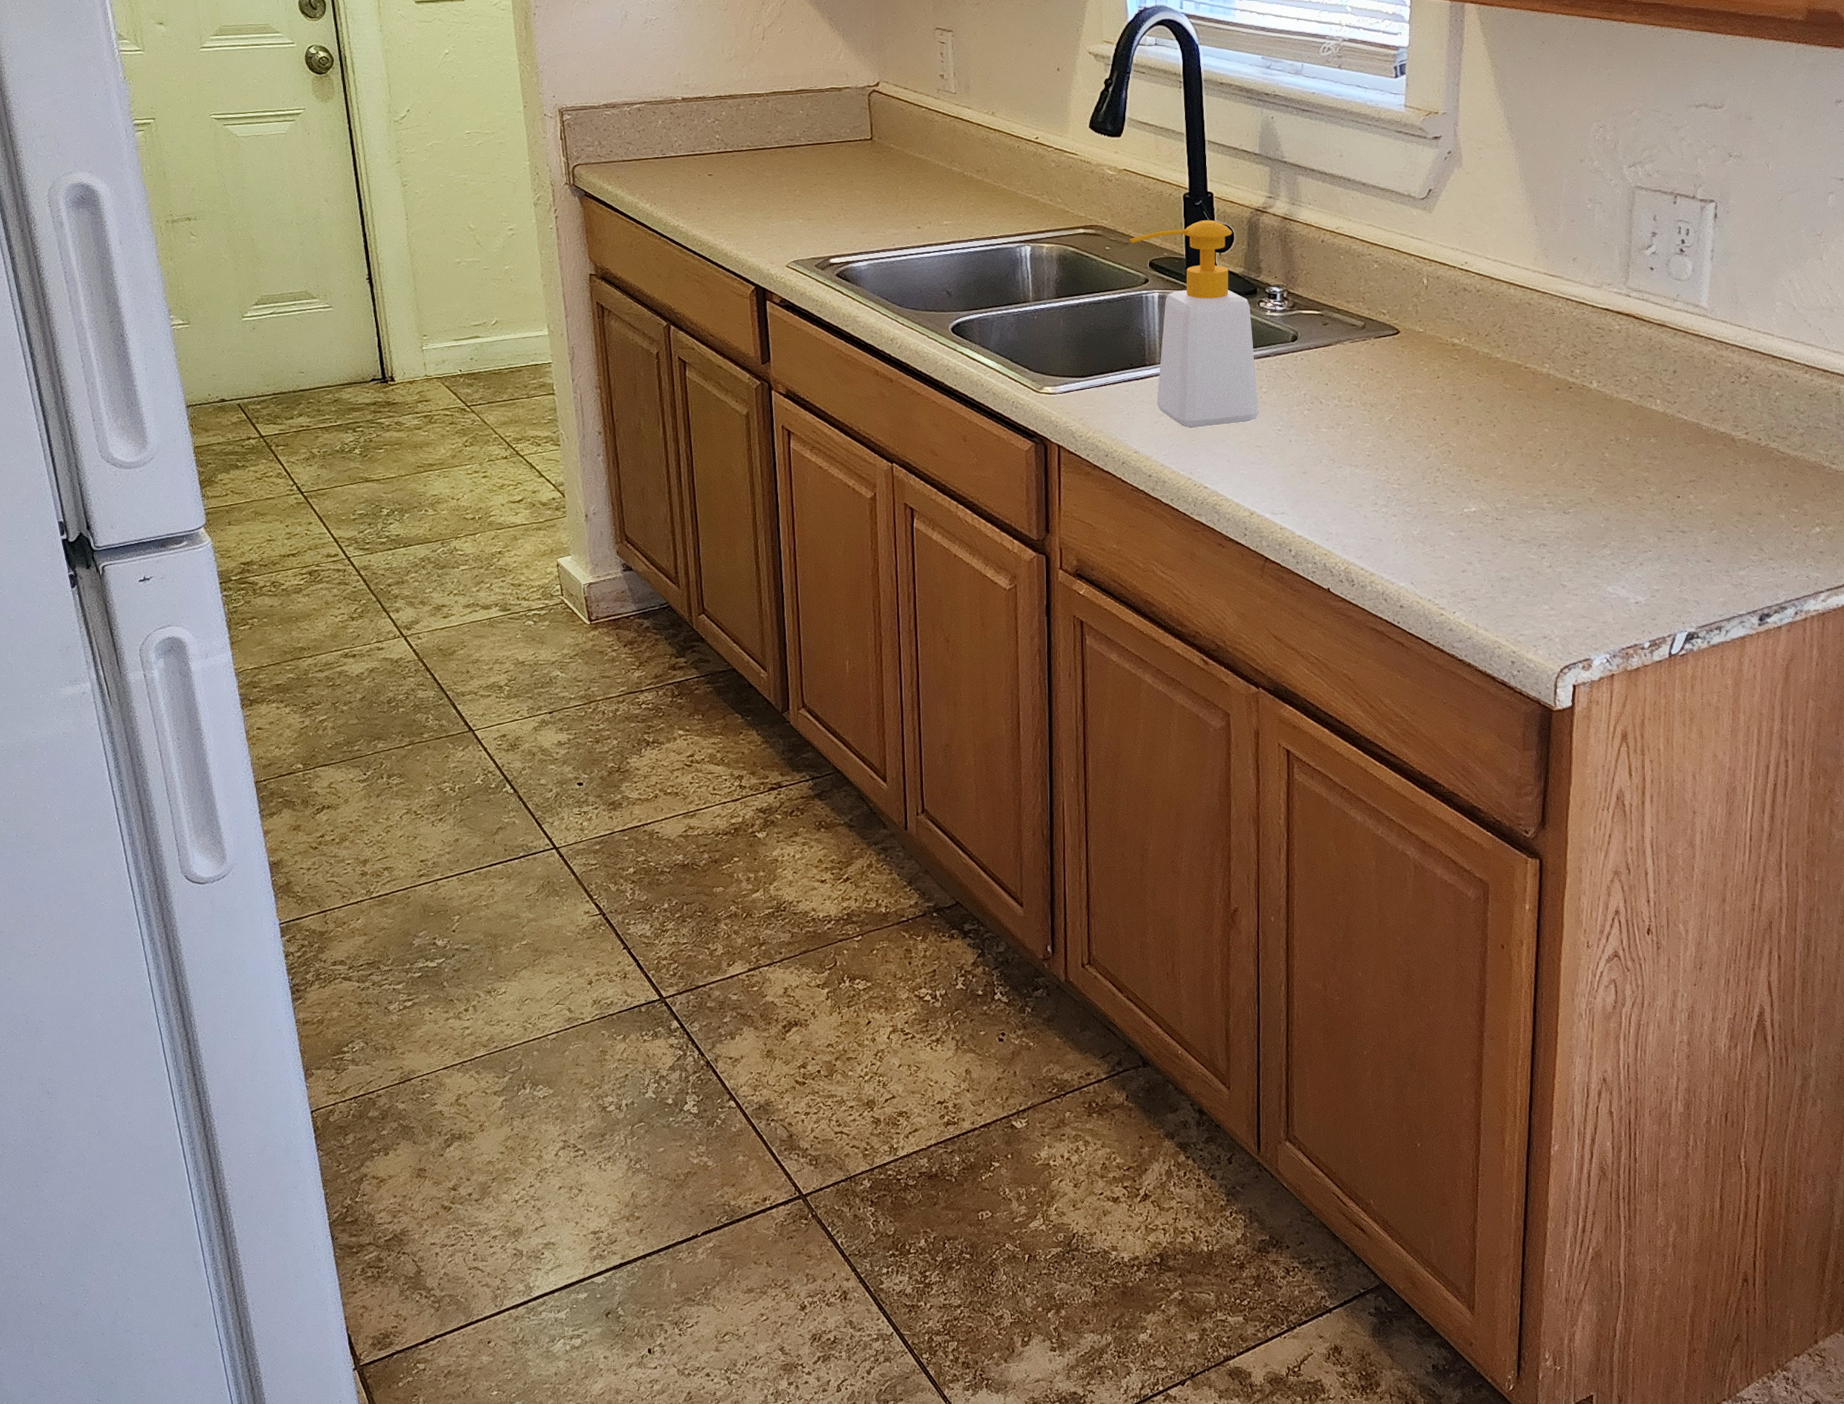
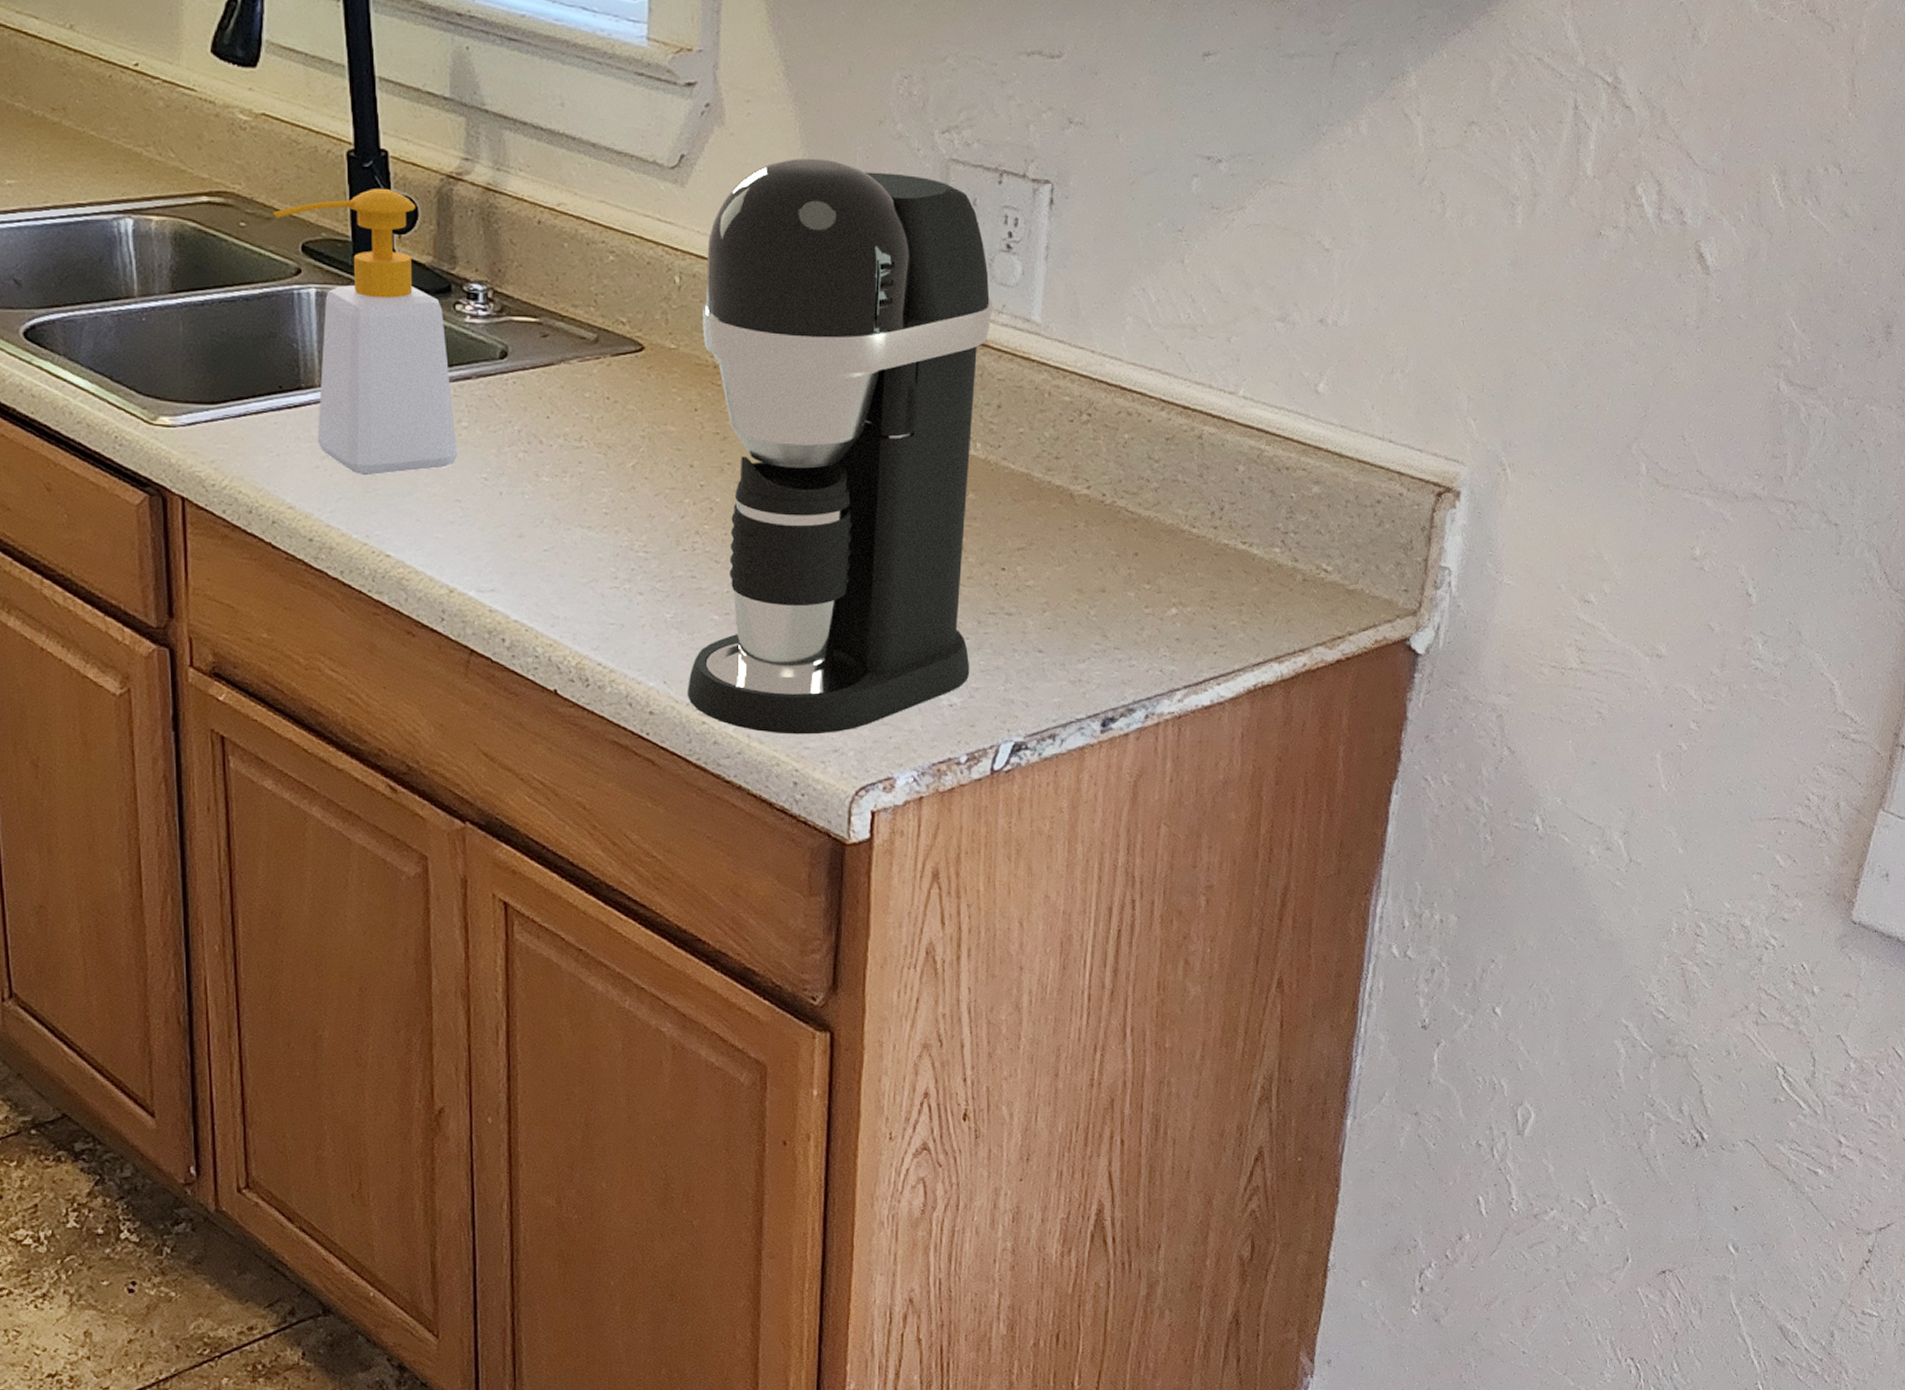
coffee maker: none [1430,189,1669,625] -> present [688,158,992,735]

